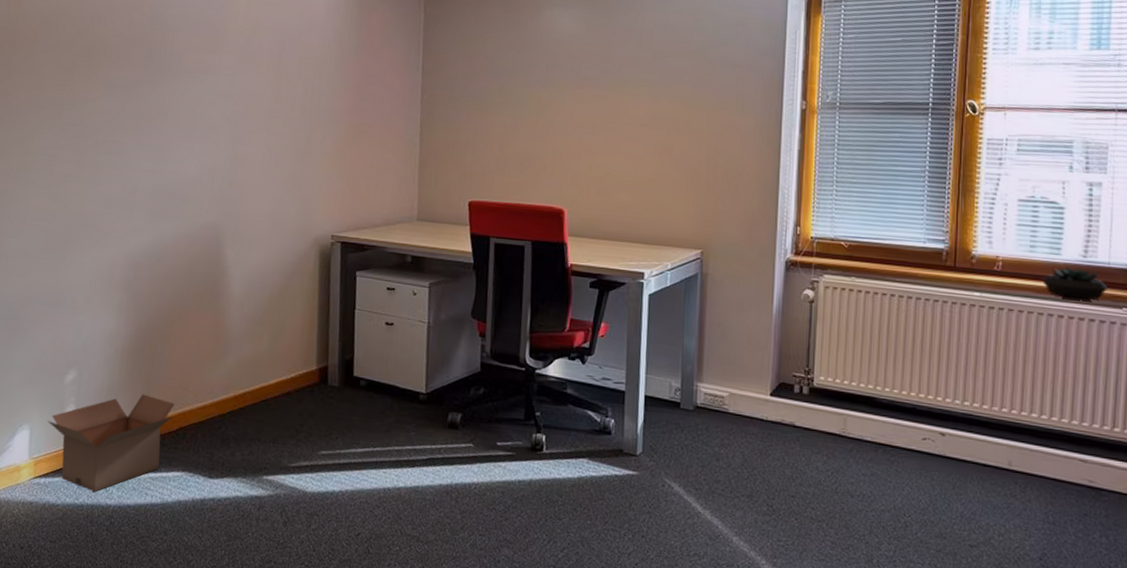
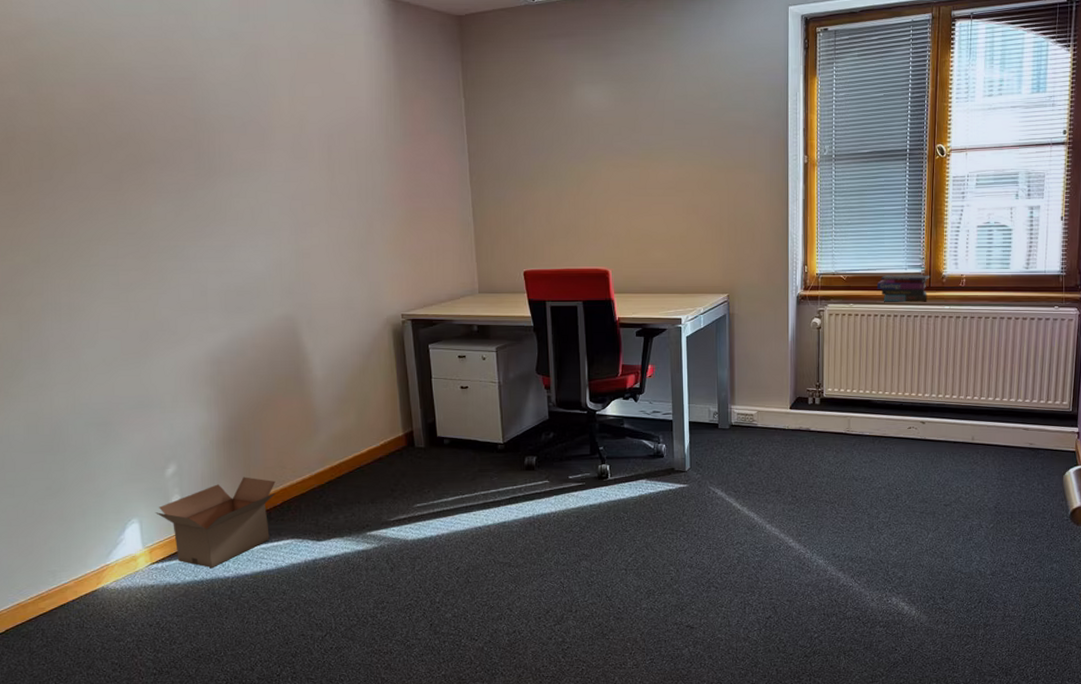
books: none [887,246,956,285] -> present [877,274,930,302]
succulent plant: present [1042,266,1109,301] -> none [996,277,1045,303]

